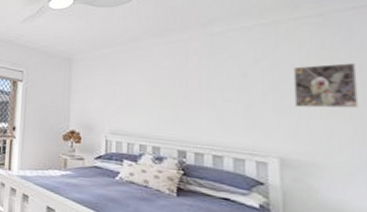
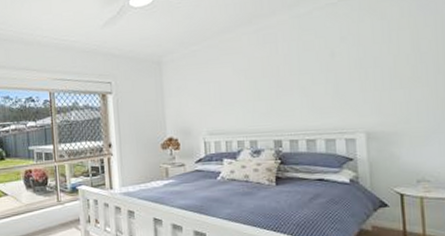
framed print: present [293,63,359,109] -> none [375,29,434,80]

